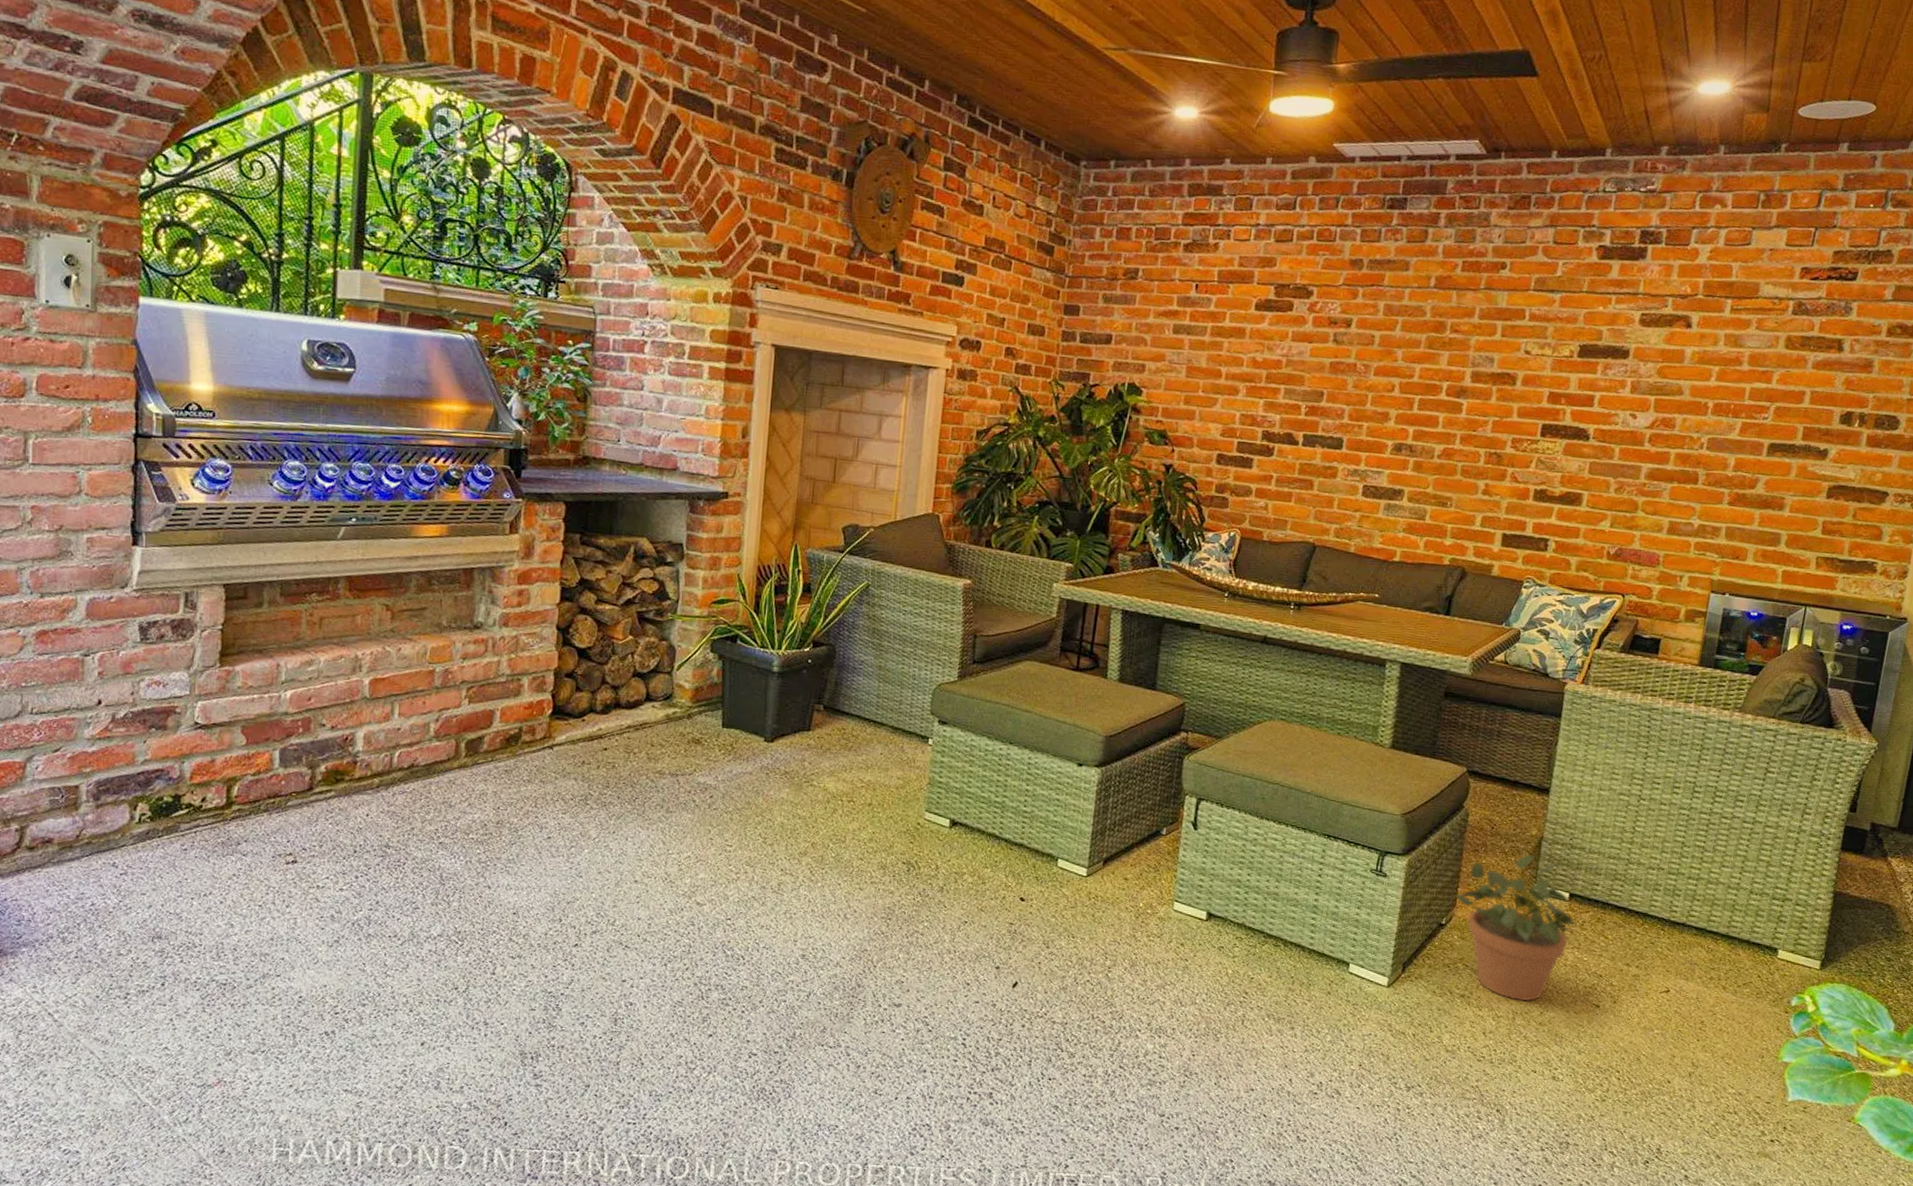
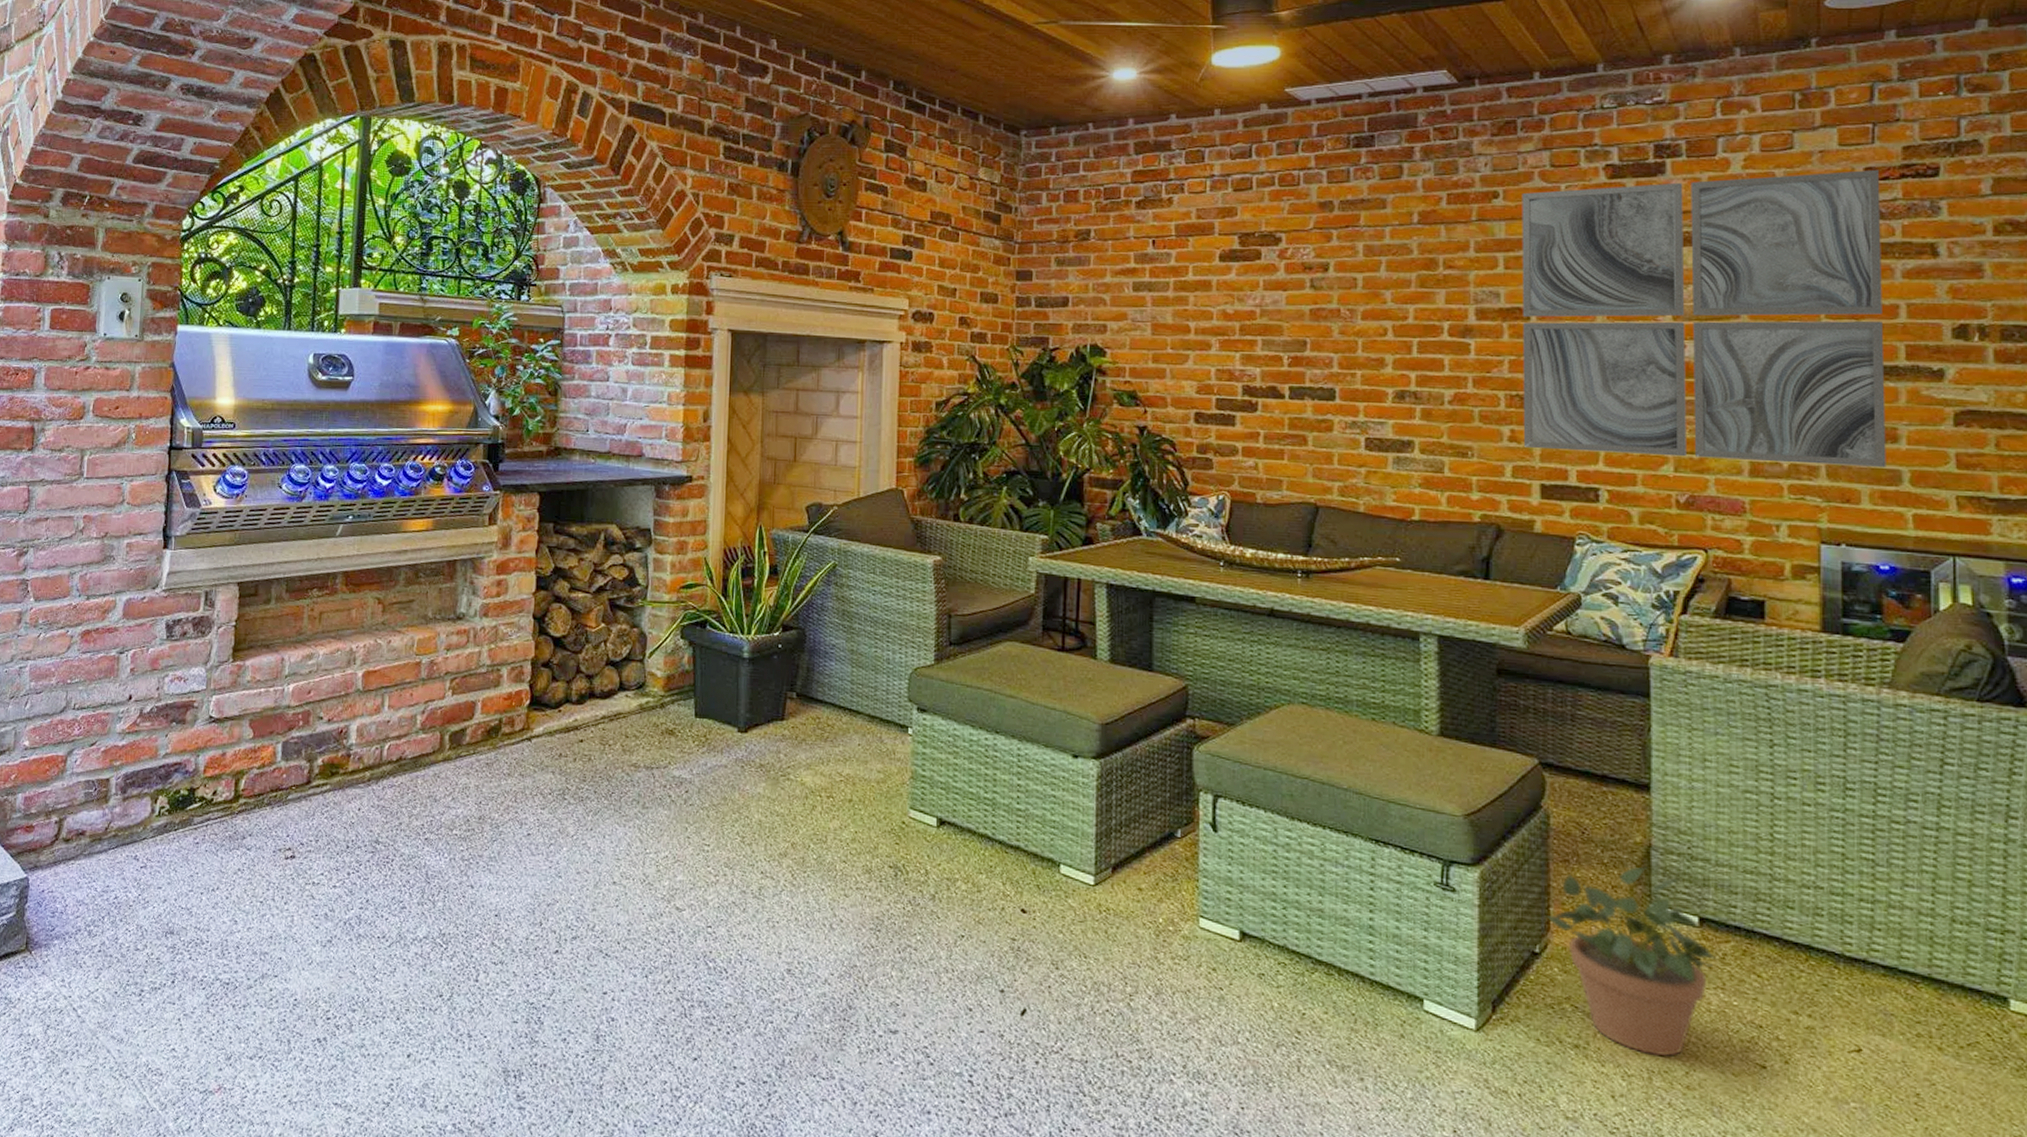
wall art: none [1493,266,1812,531] -> present [1522,169,1886,468]

